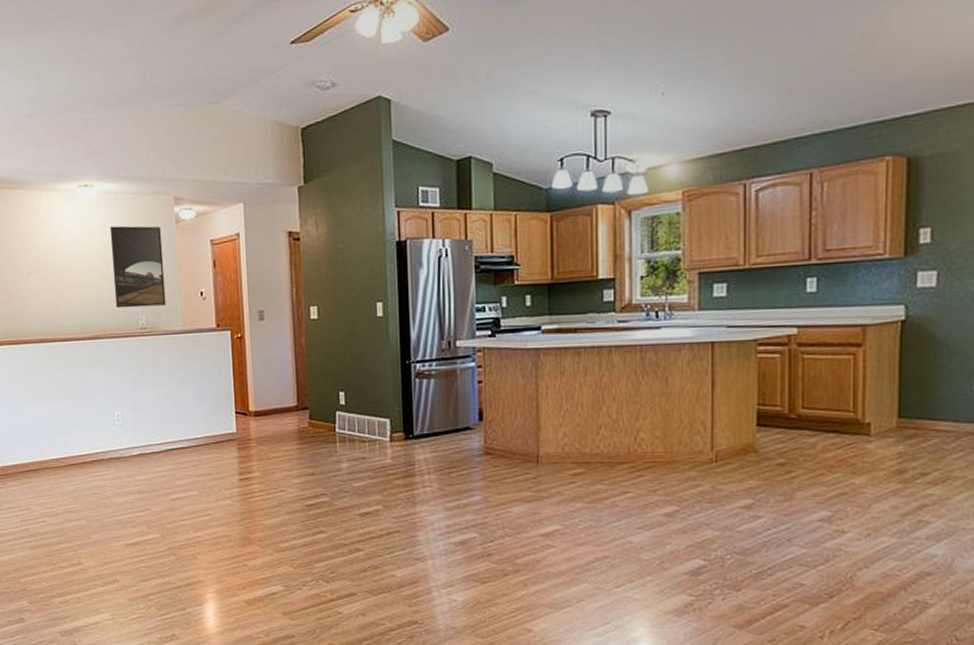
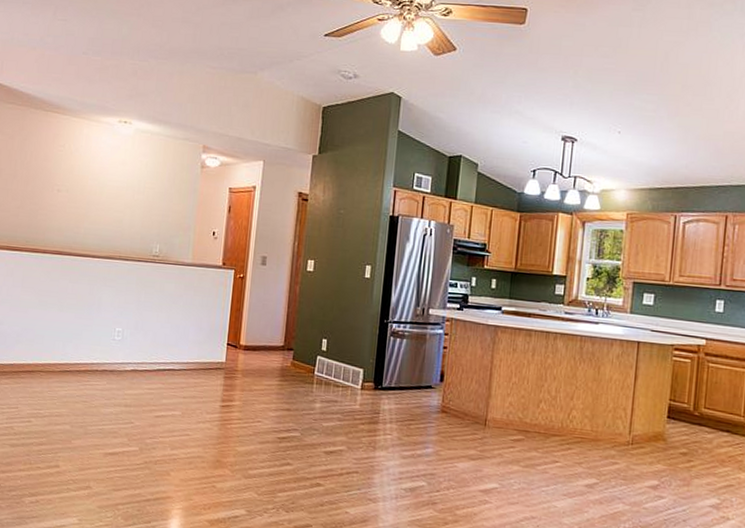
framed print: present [109,225,166,309] -> none [133,161,187,239]

